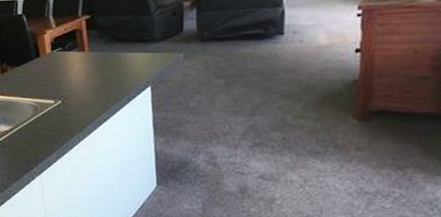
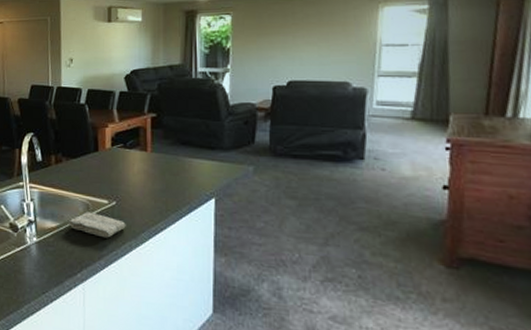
washcloth: none [20,112,73,134] -> present [69,211,126,238]

